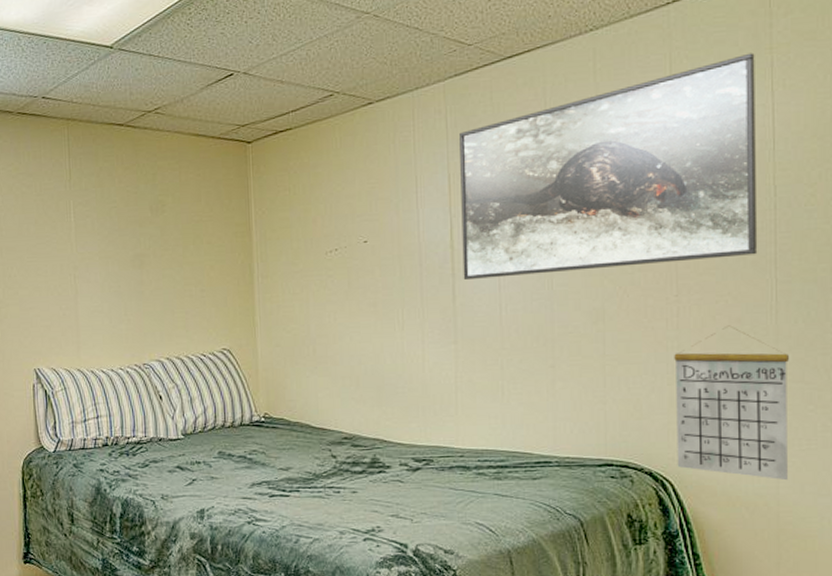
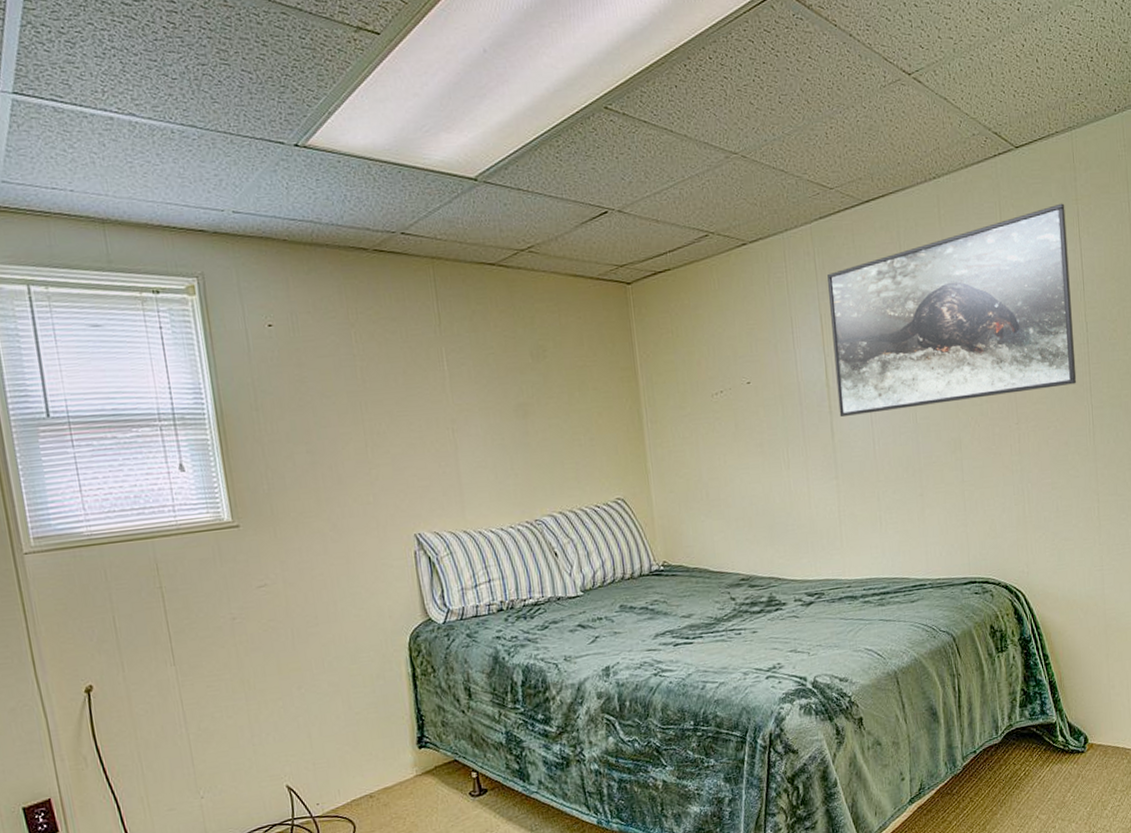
calendar: present [674,325,789,481] -> none [1018,448,1110,582]

